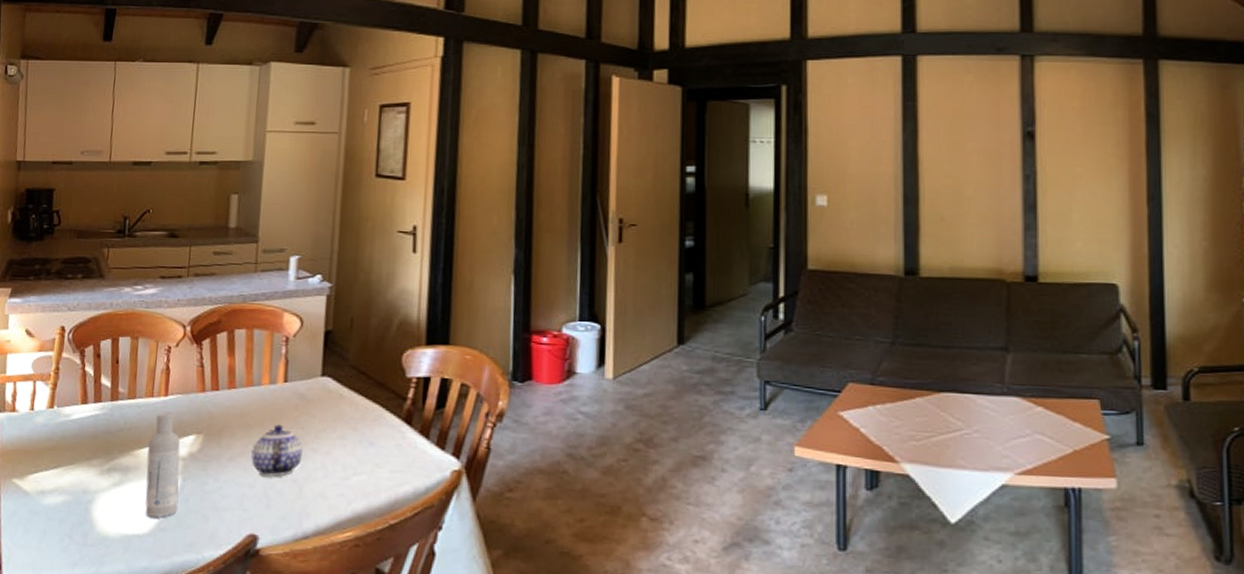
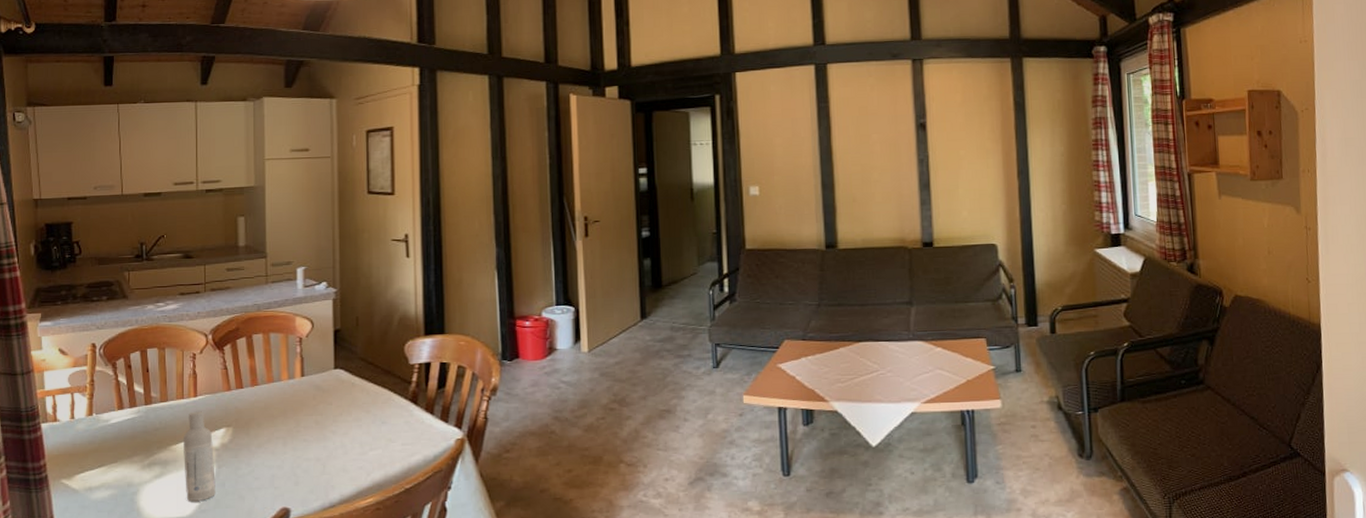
teapot: present [251,424,304,478] -> none [278,413,324,459]

